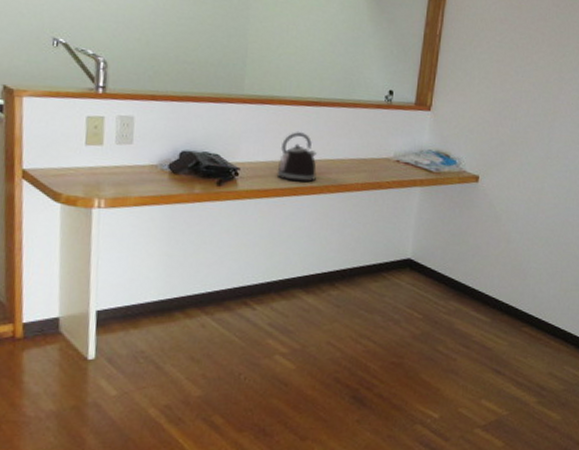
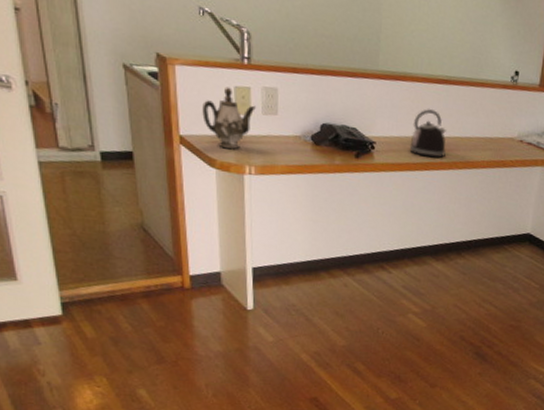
teapot: none [49,117,109,182] -> present [202,87,256,150]

